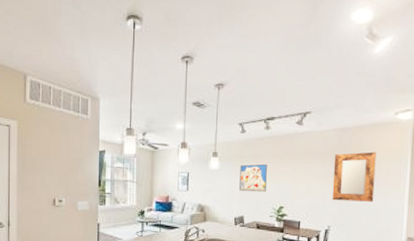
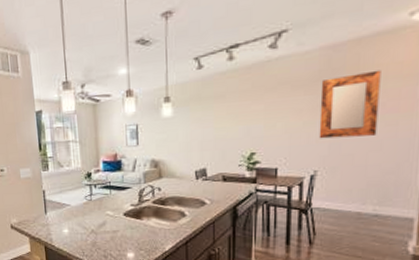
wall art: present [239,164,267,193] -> none [199,104,232,140]

